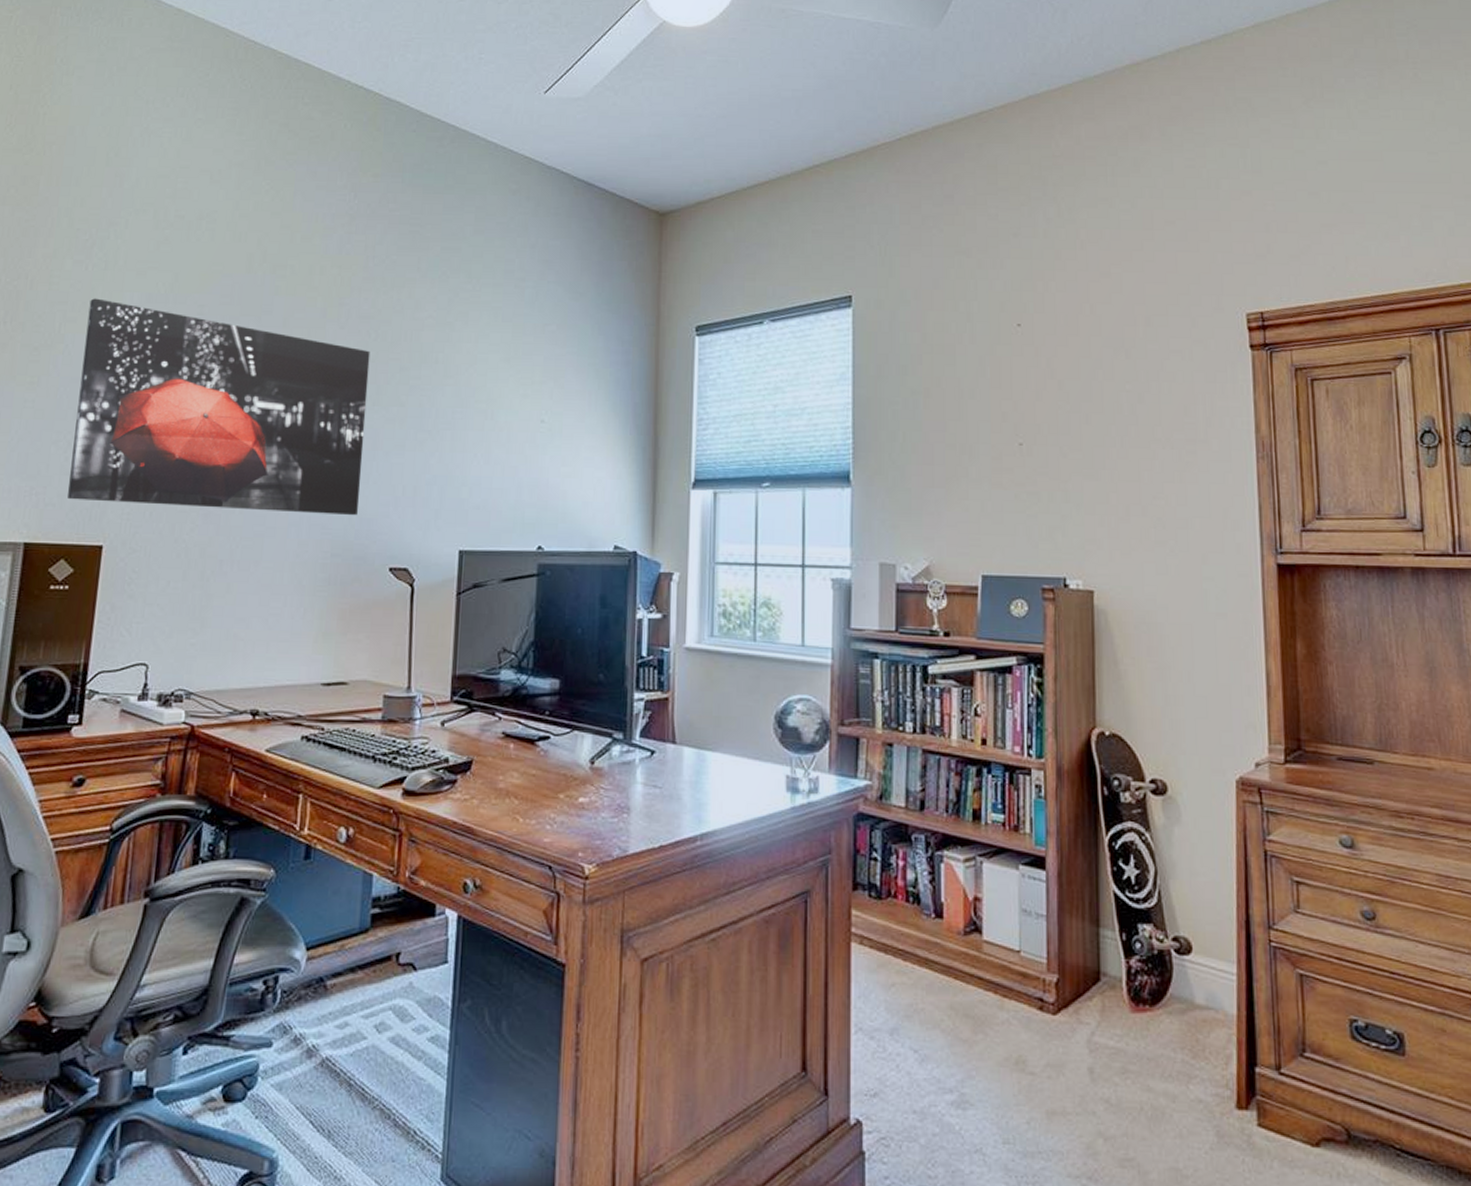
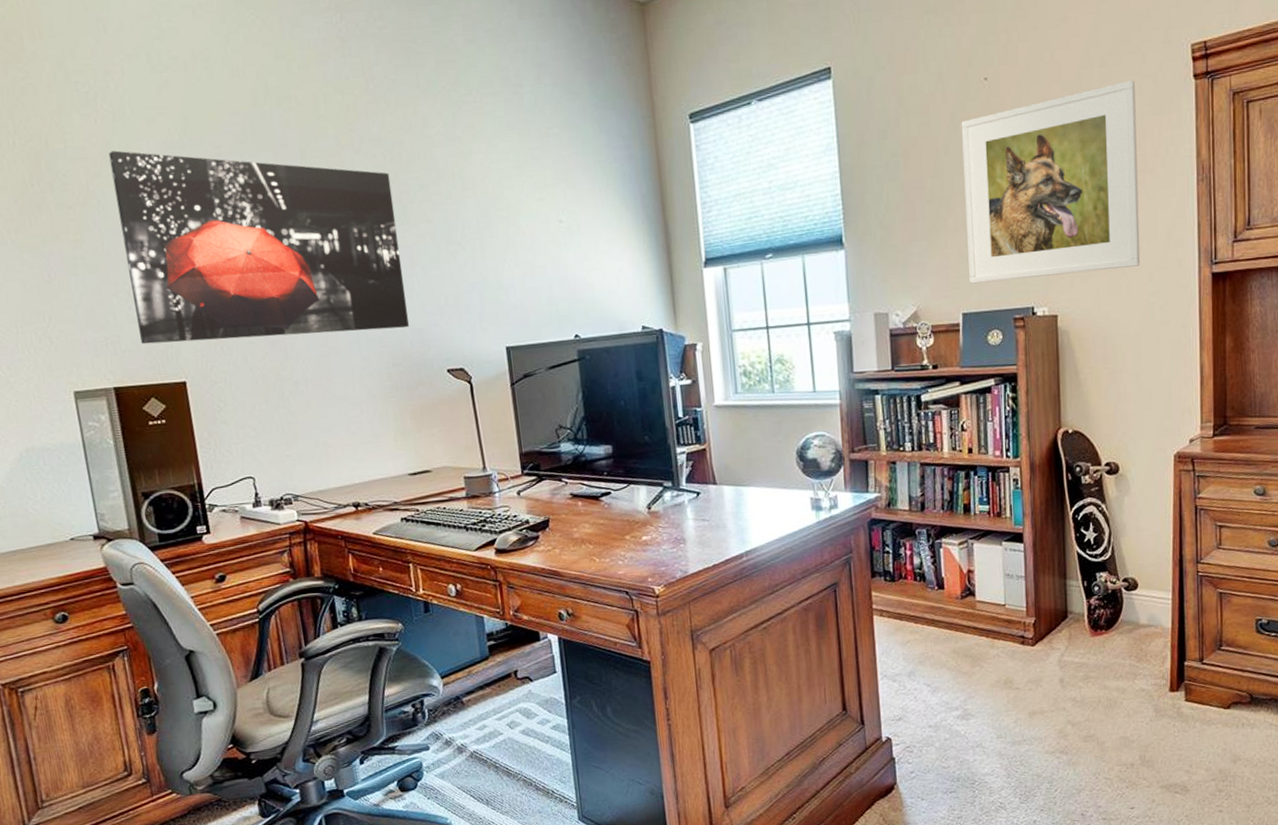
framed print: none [990,343,1192,546] -> present [961,79,1141,284]

